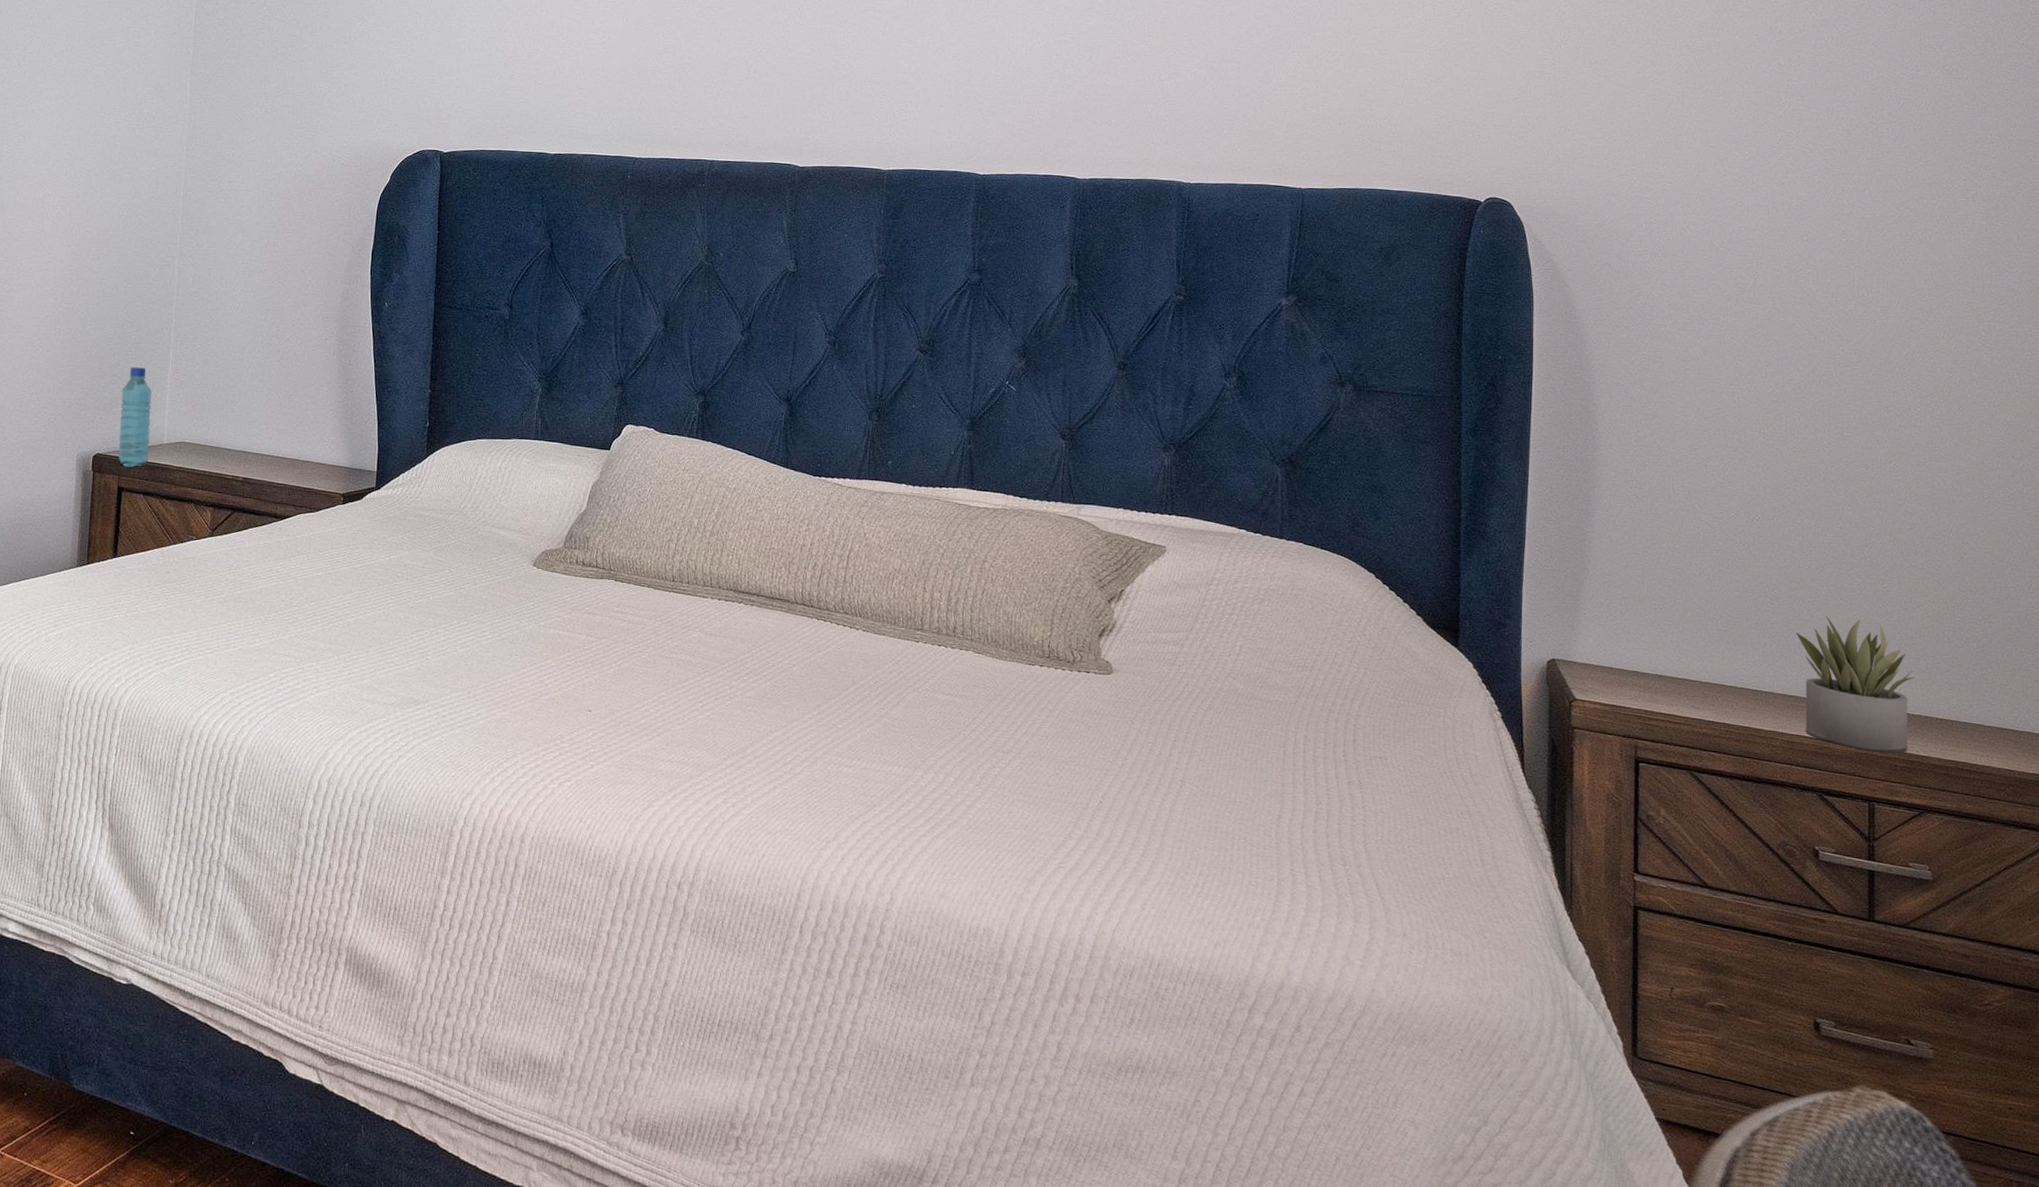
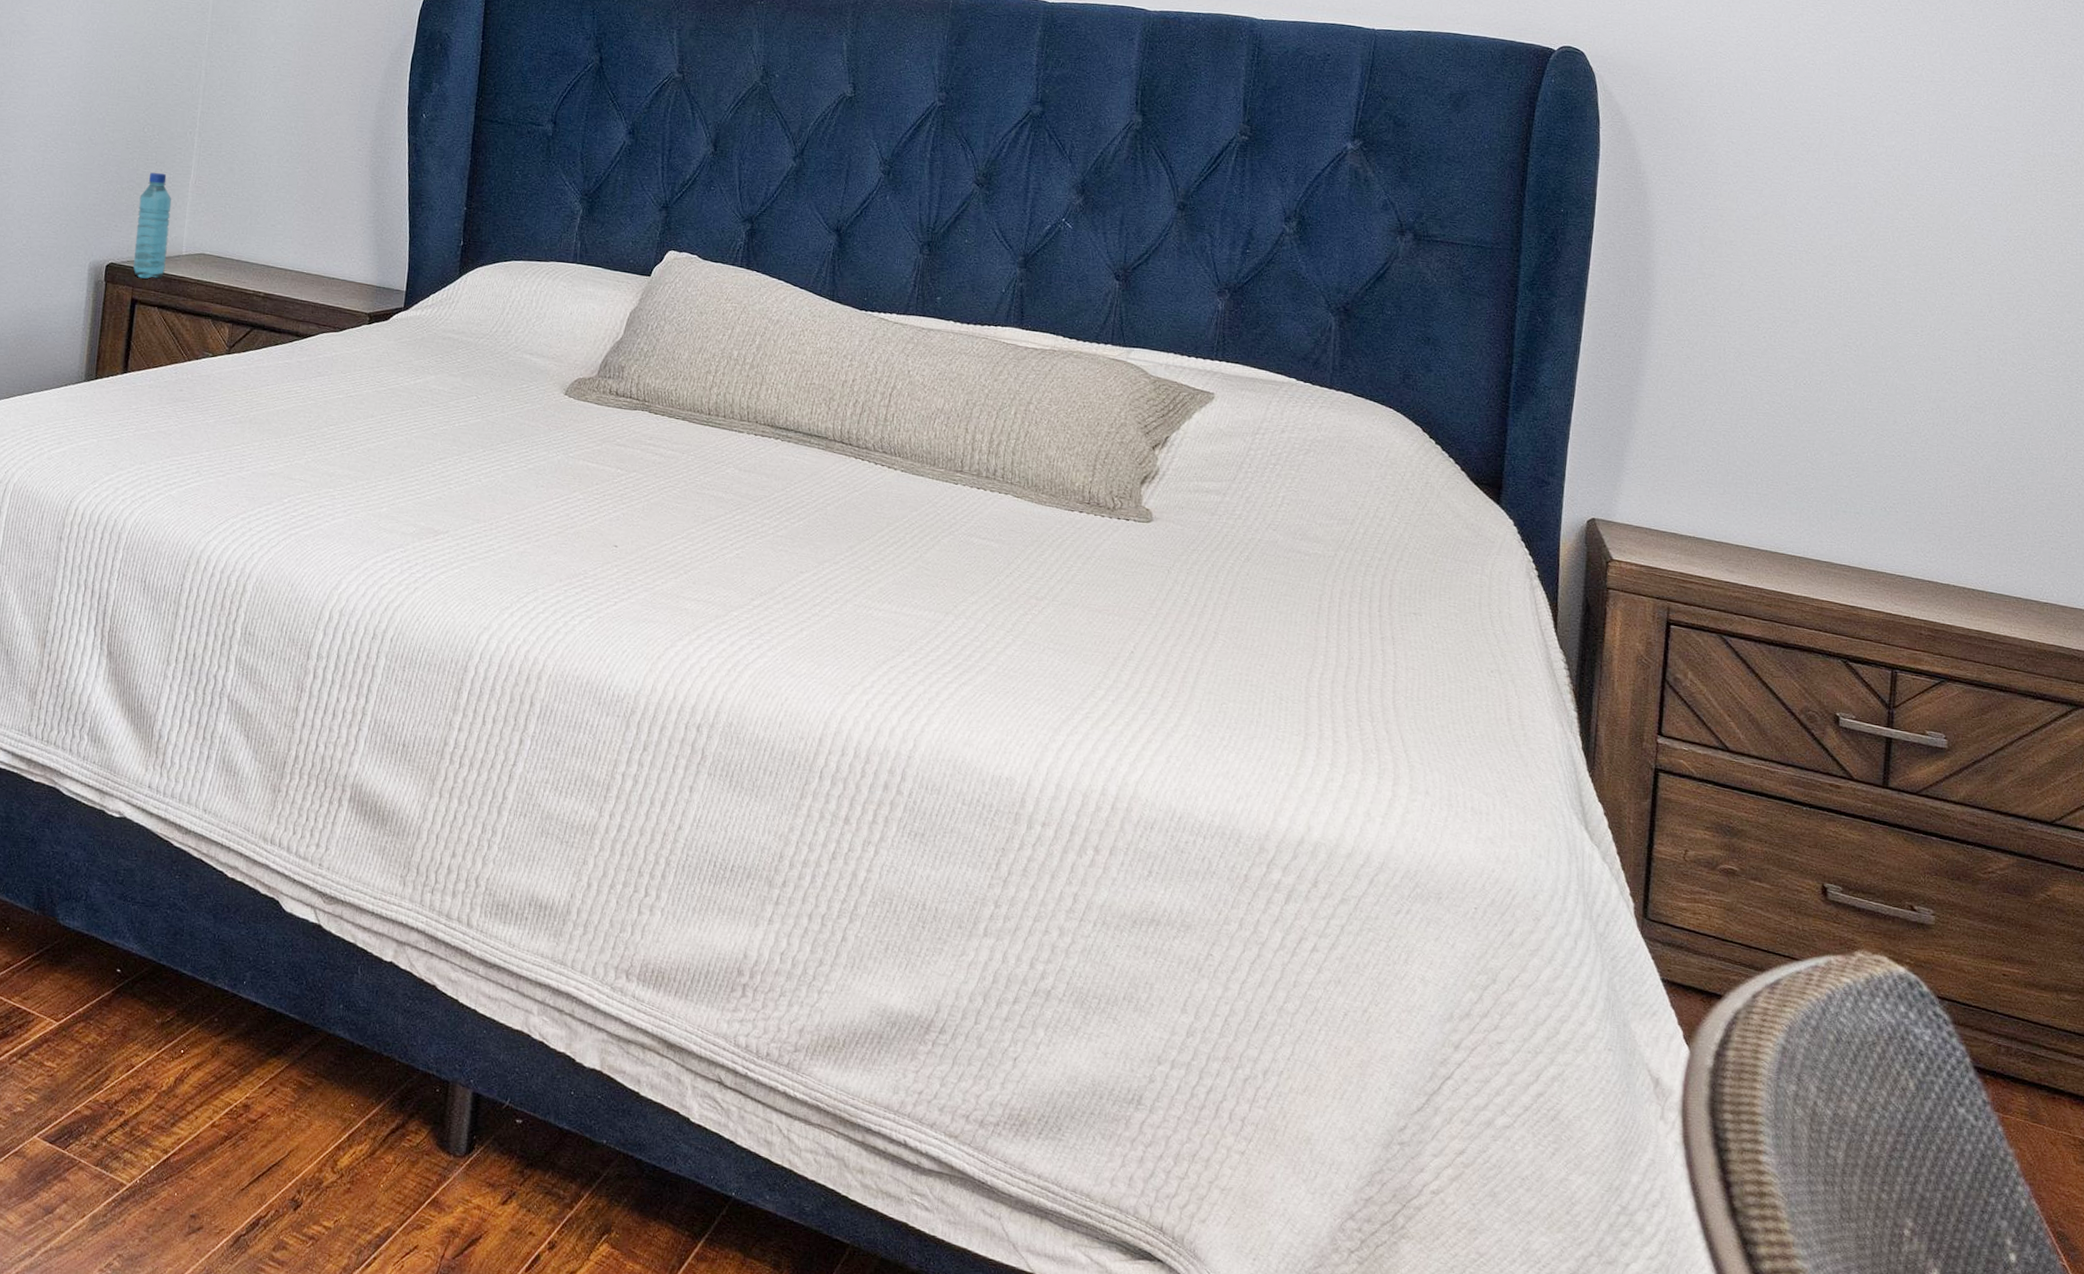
succulent plant: present [1796,616,1914,754] -> none [1834,483,1946,623]

